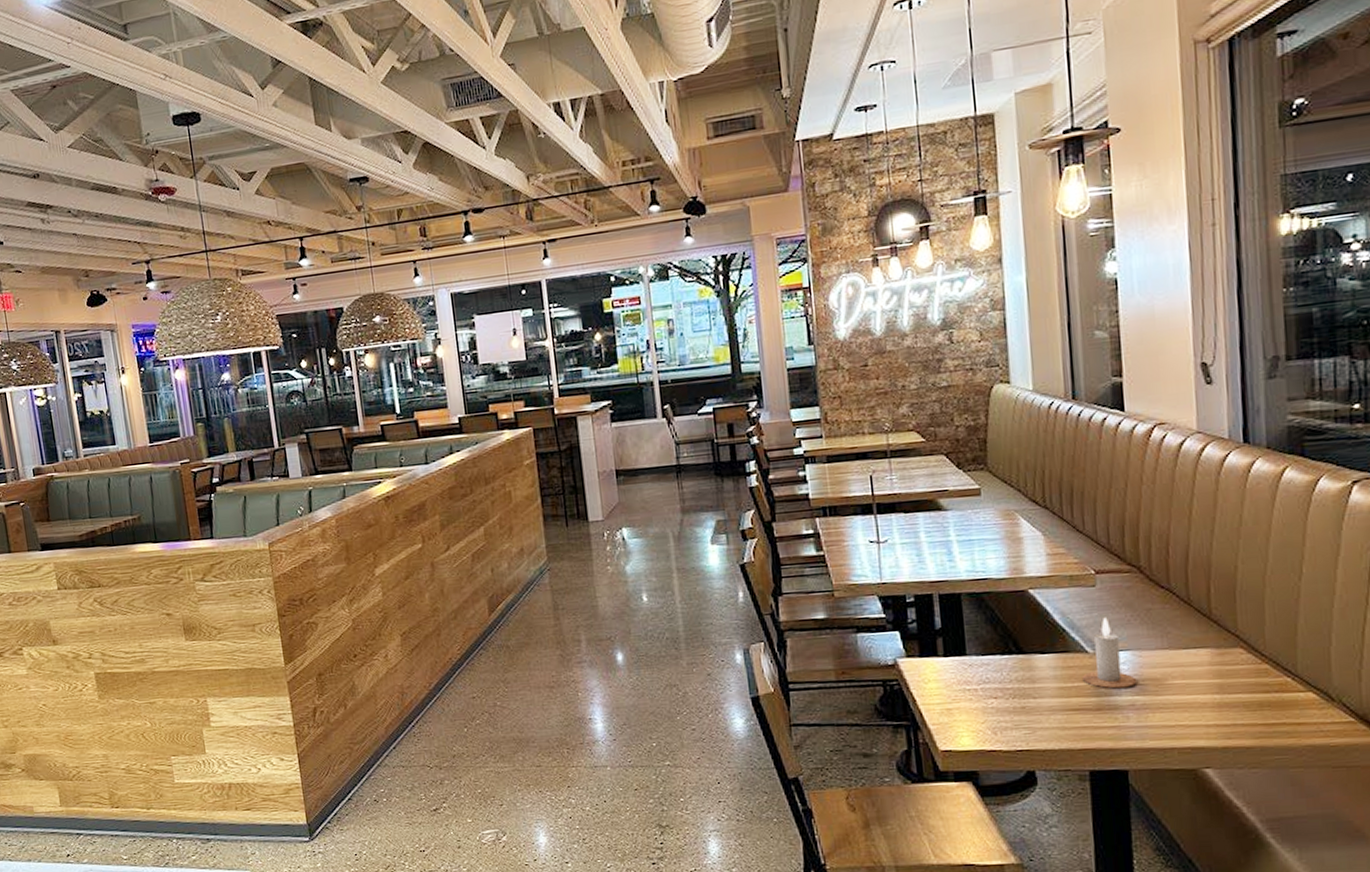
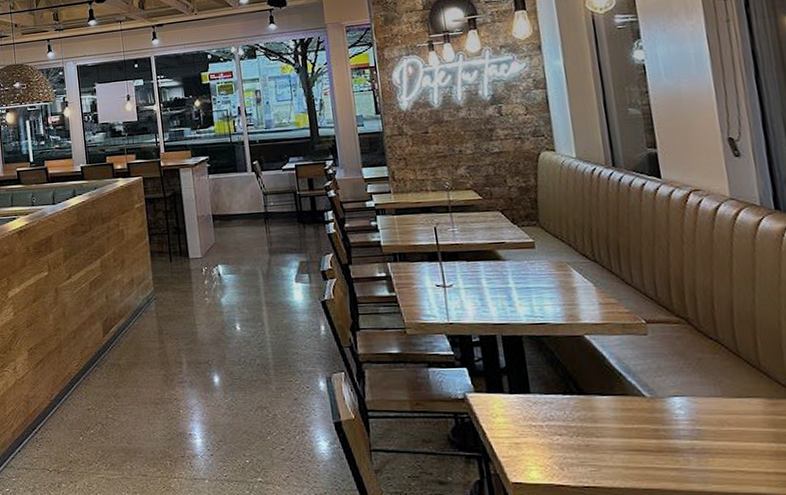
candle: present [1083,617,1137,689] -> none [642,364,695,432]

